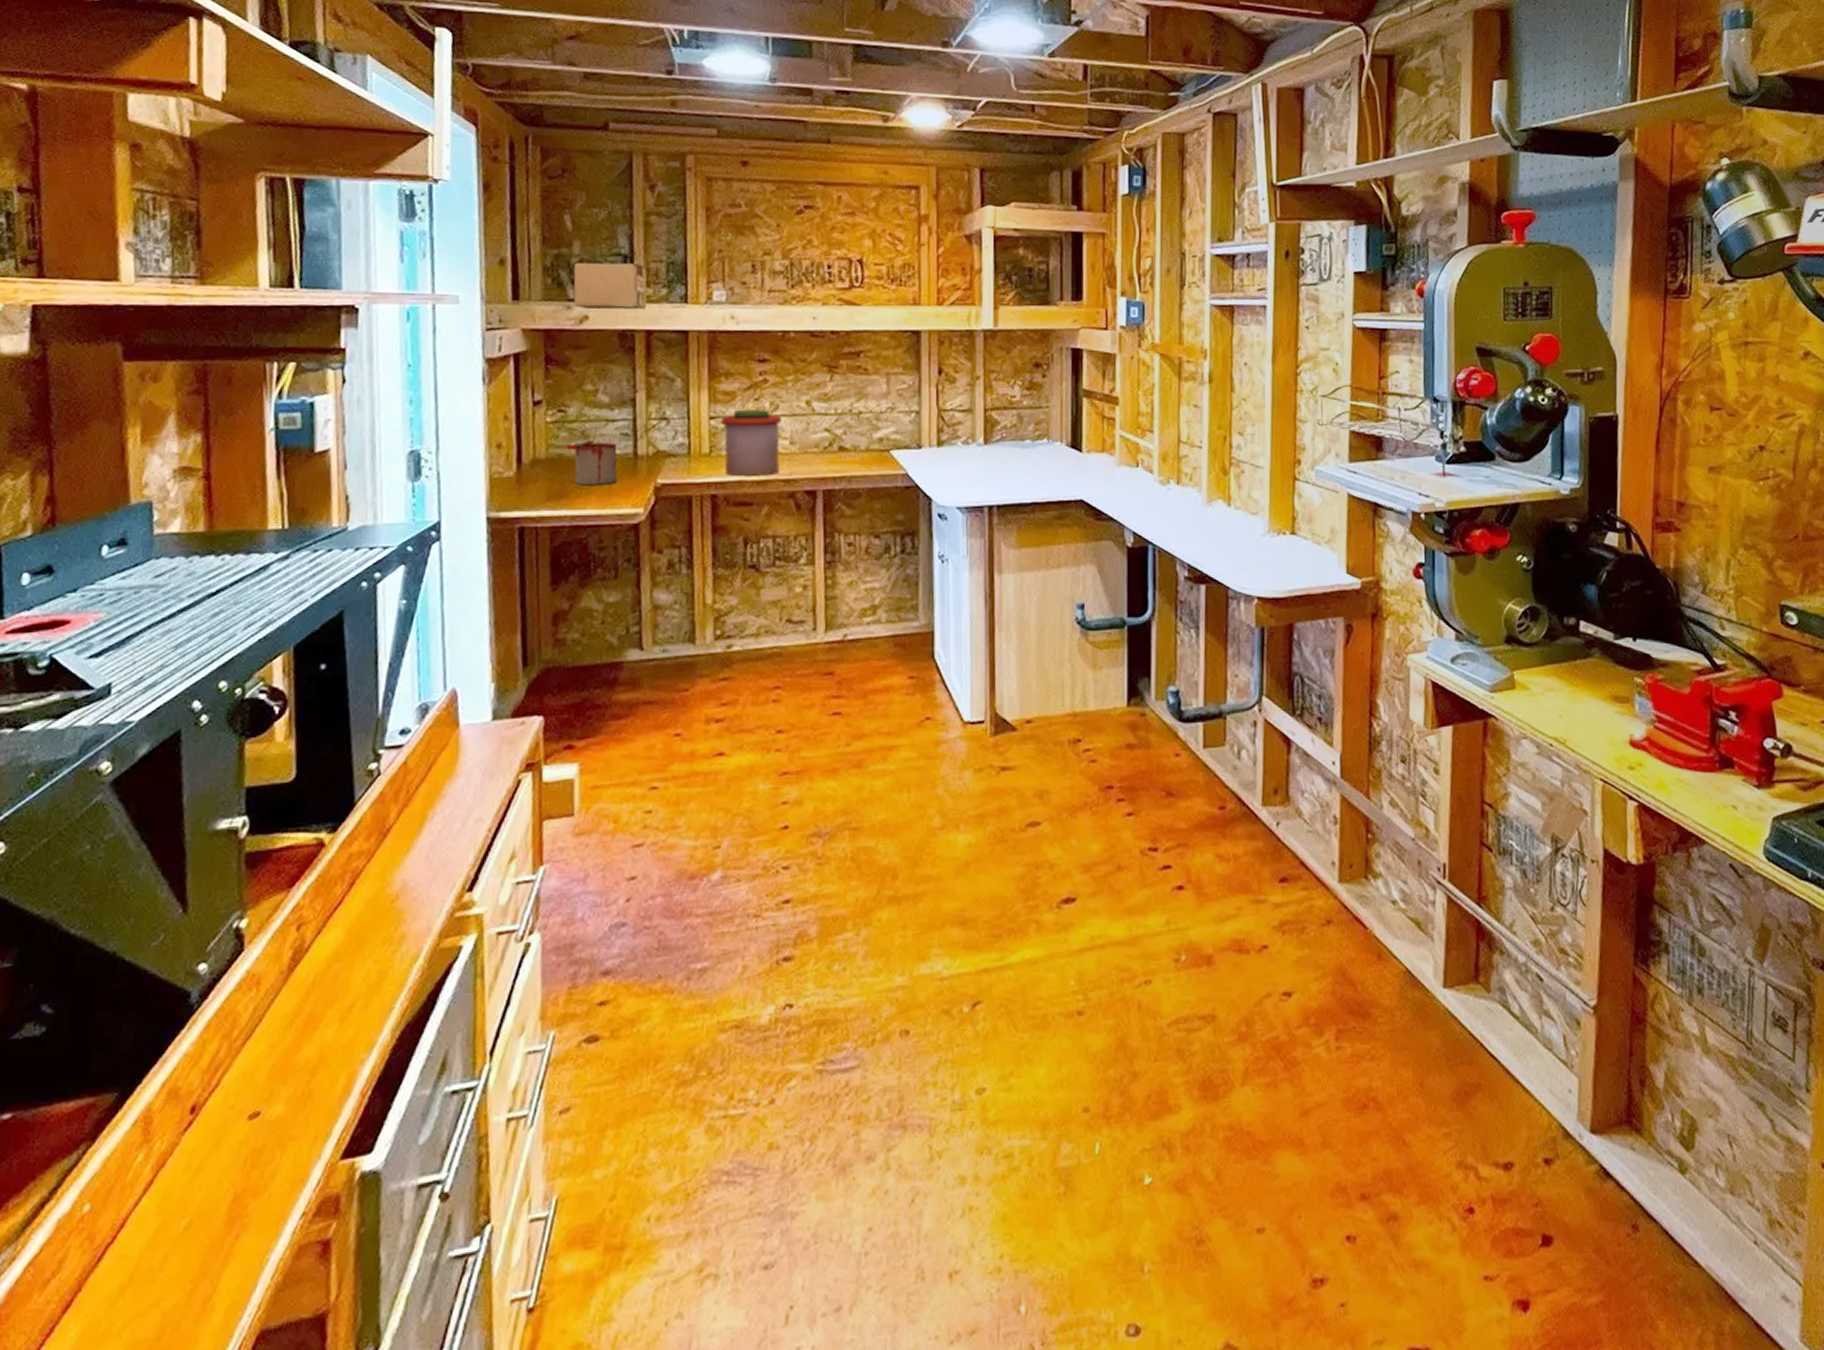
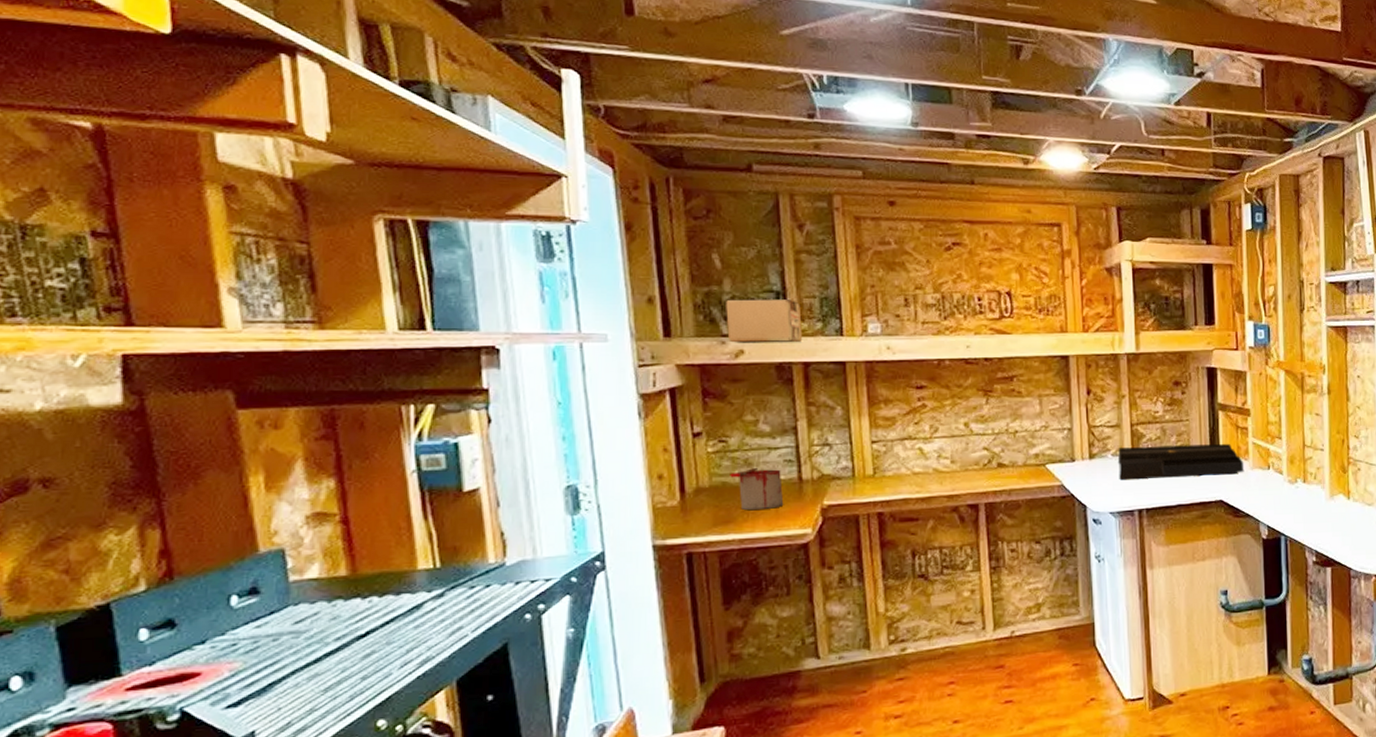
paint can: present [722,409,782,476] -> none [884,432,942,494]
toolbox: none [968,434,1110,471] -> present [1117,444,1245,479]

